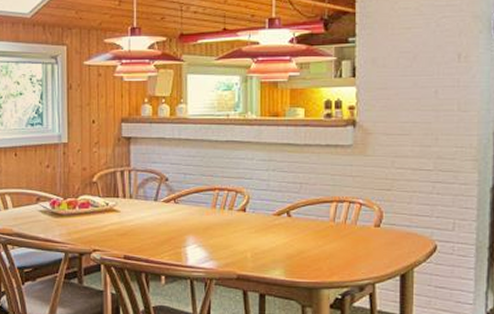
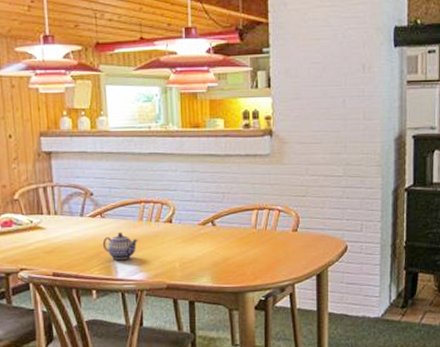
teapot: none [174,218,210,246] -> present [102,232,138,260]

